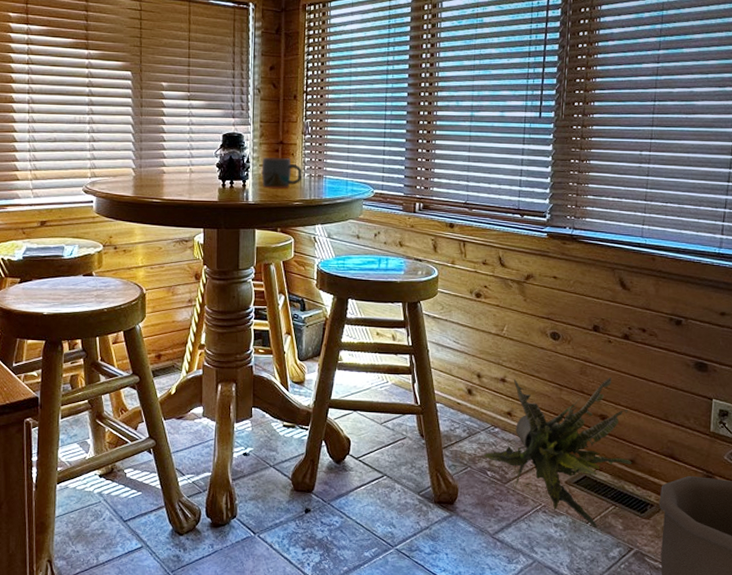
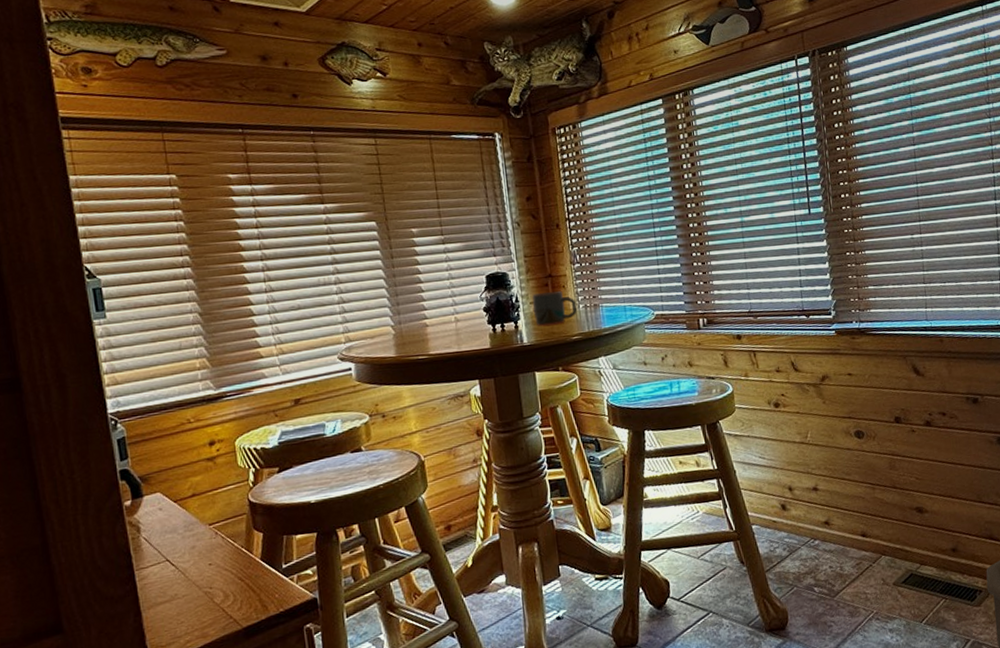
plant: present [482,378,632,528] -> none [807,468,955,625]

